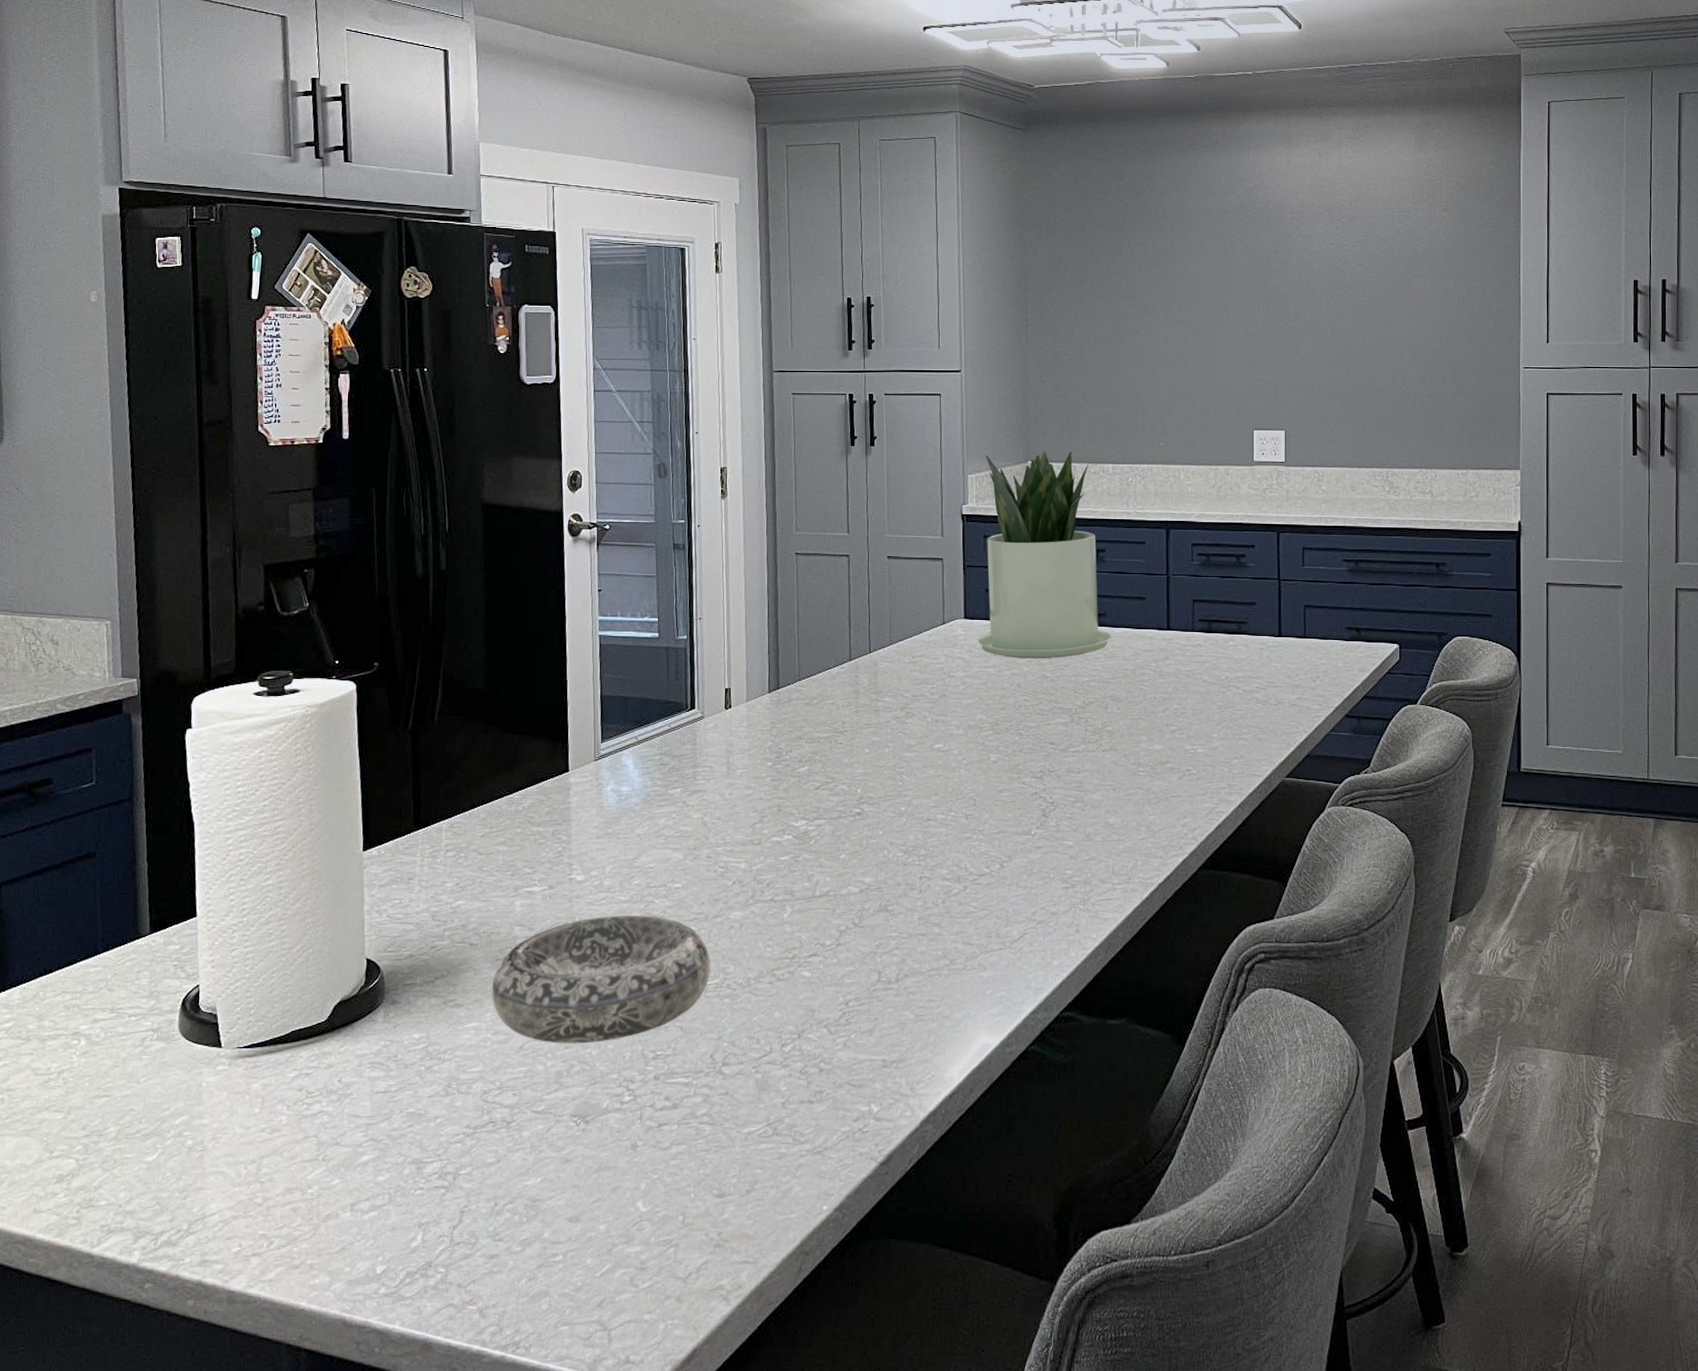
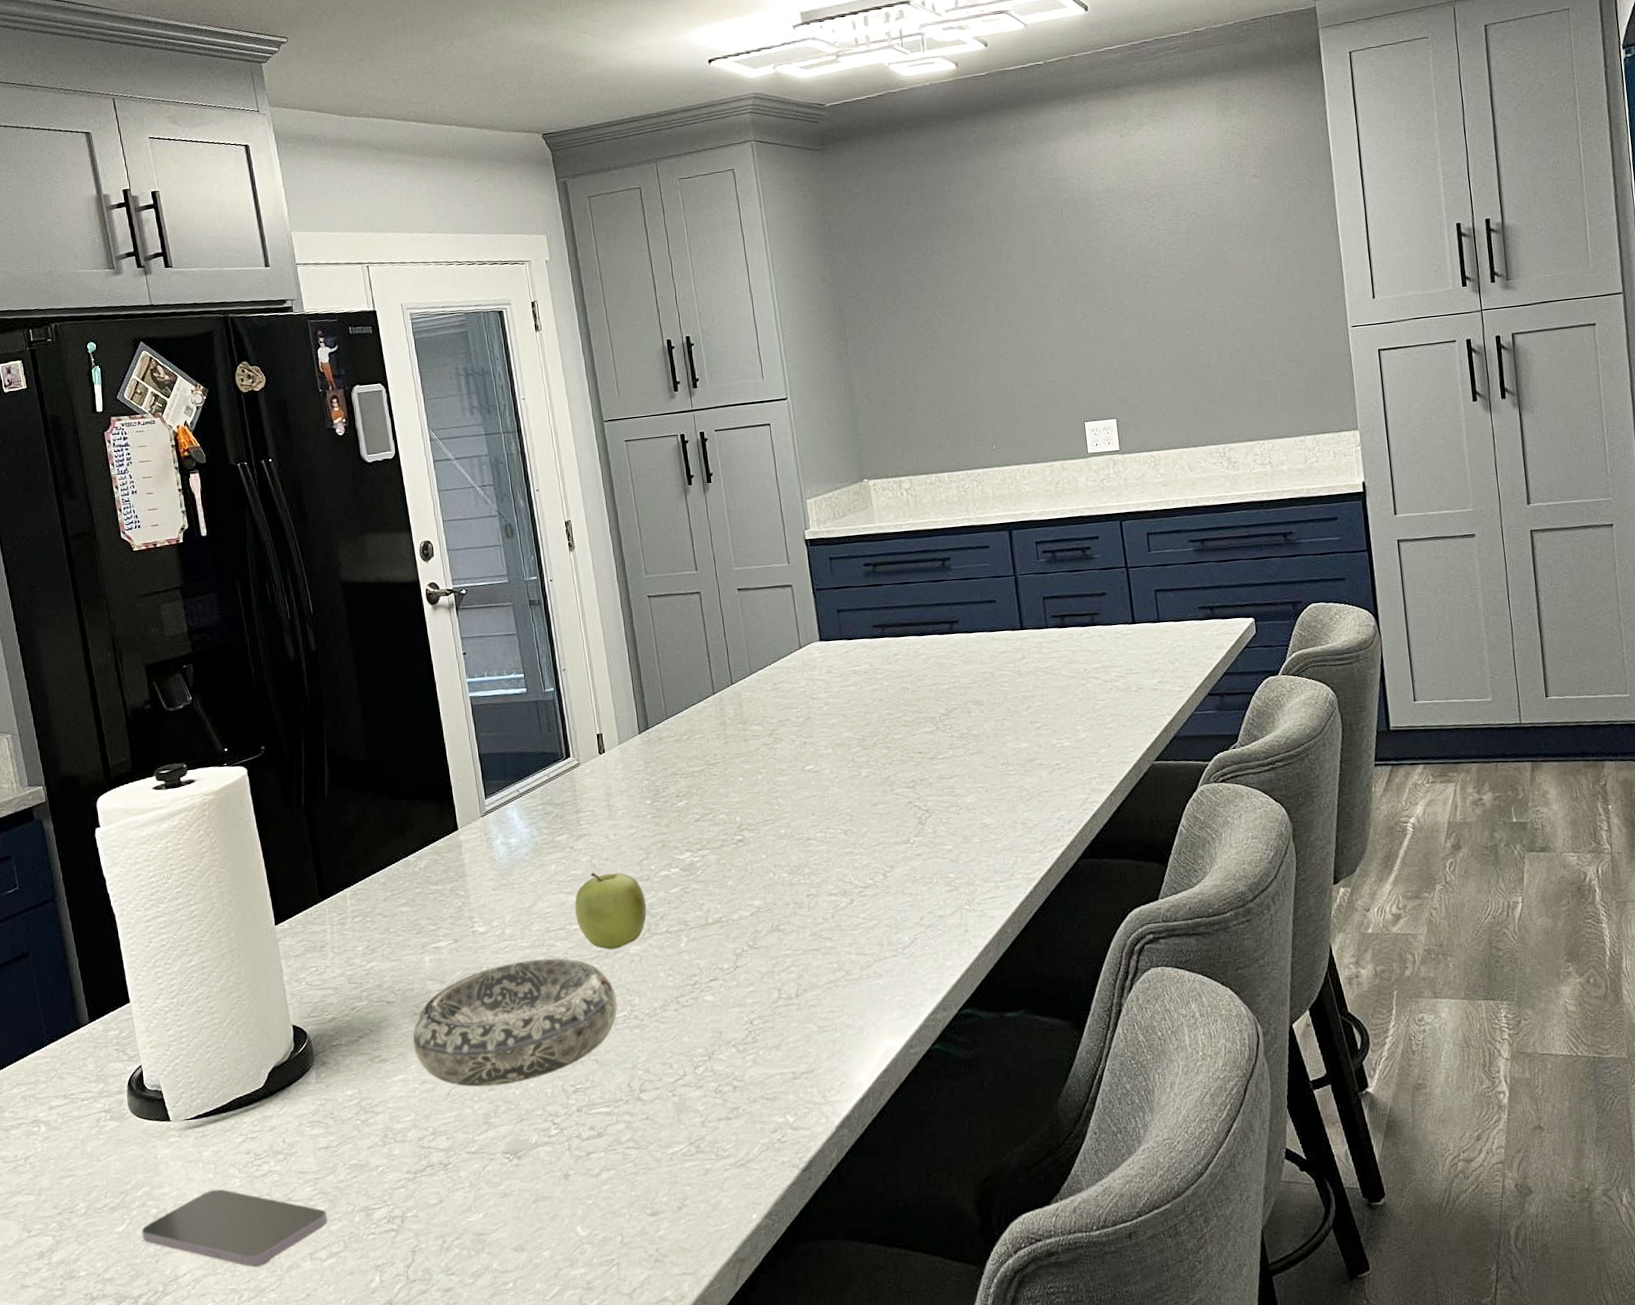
smartphone: none [173,1125,376,1214] -> present [141,1189,328,1268]
fruit: none [679,830,754,912] -> present [574,872,647,950]
planter: present [978,450,1111,659] -> none [821,465,966,674]

